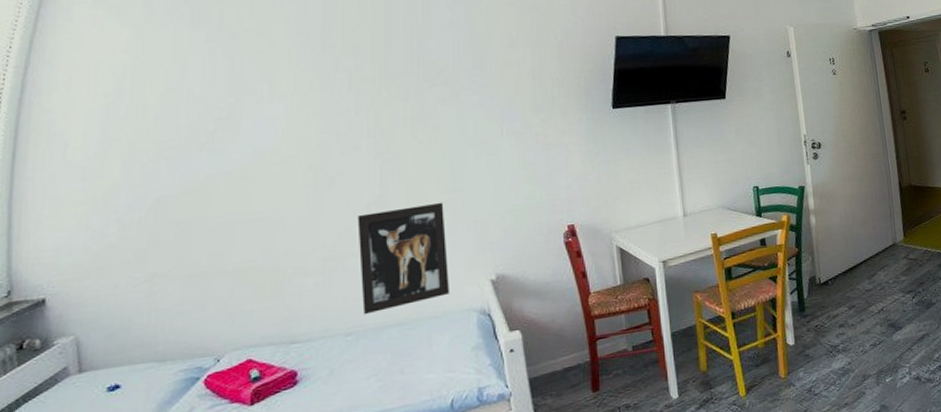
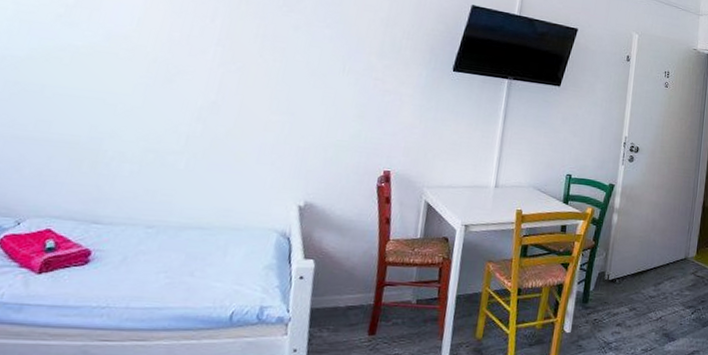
wall art: present [357,202,449,315] -> none [170,116,273,212]

